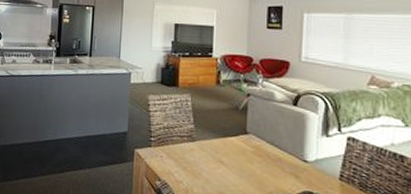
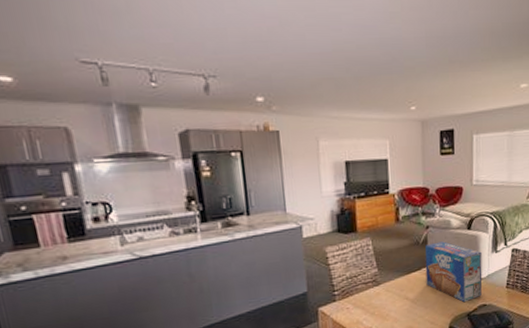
toaster pastry box: none [243,111,309,183] -> present [425,241,482,303]

